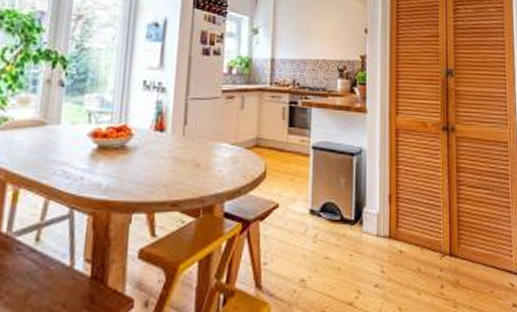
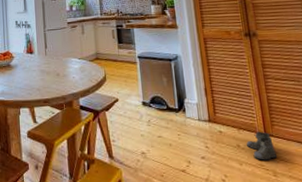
boots: none [429,251,459,290] -> present [247,131,277,163]

